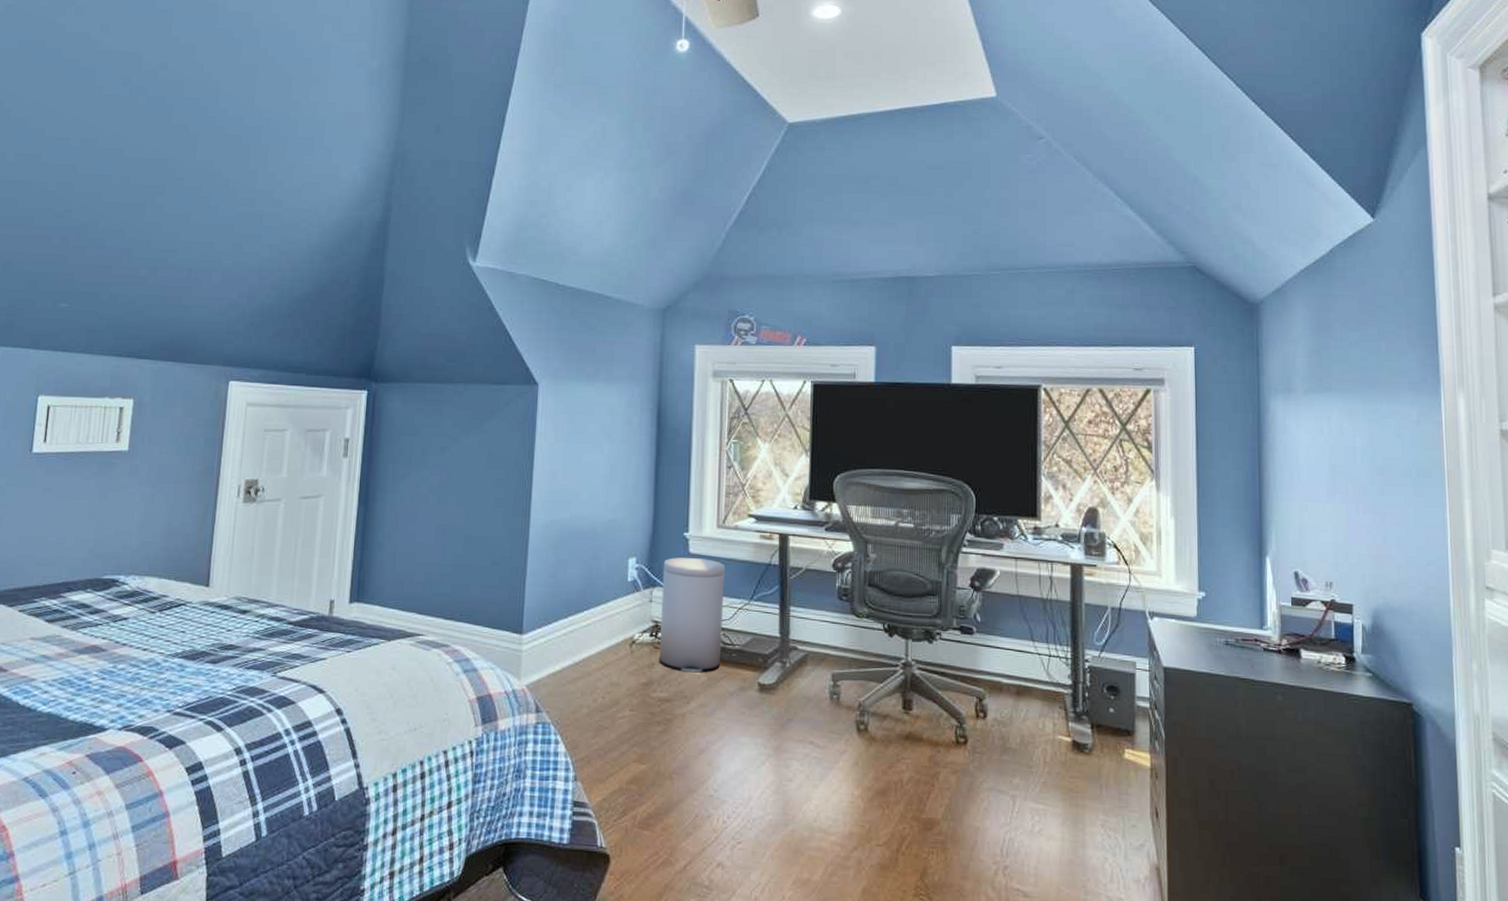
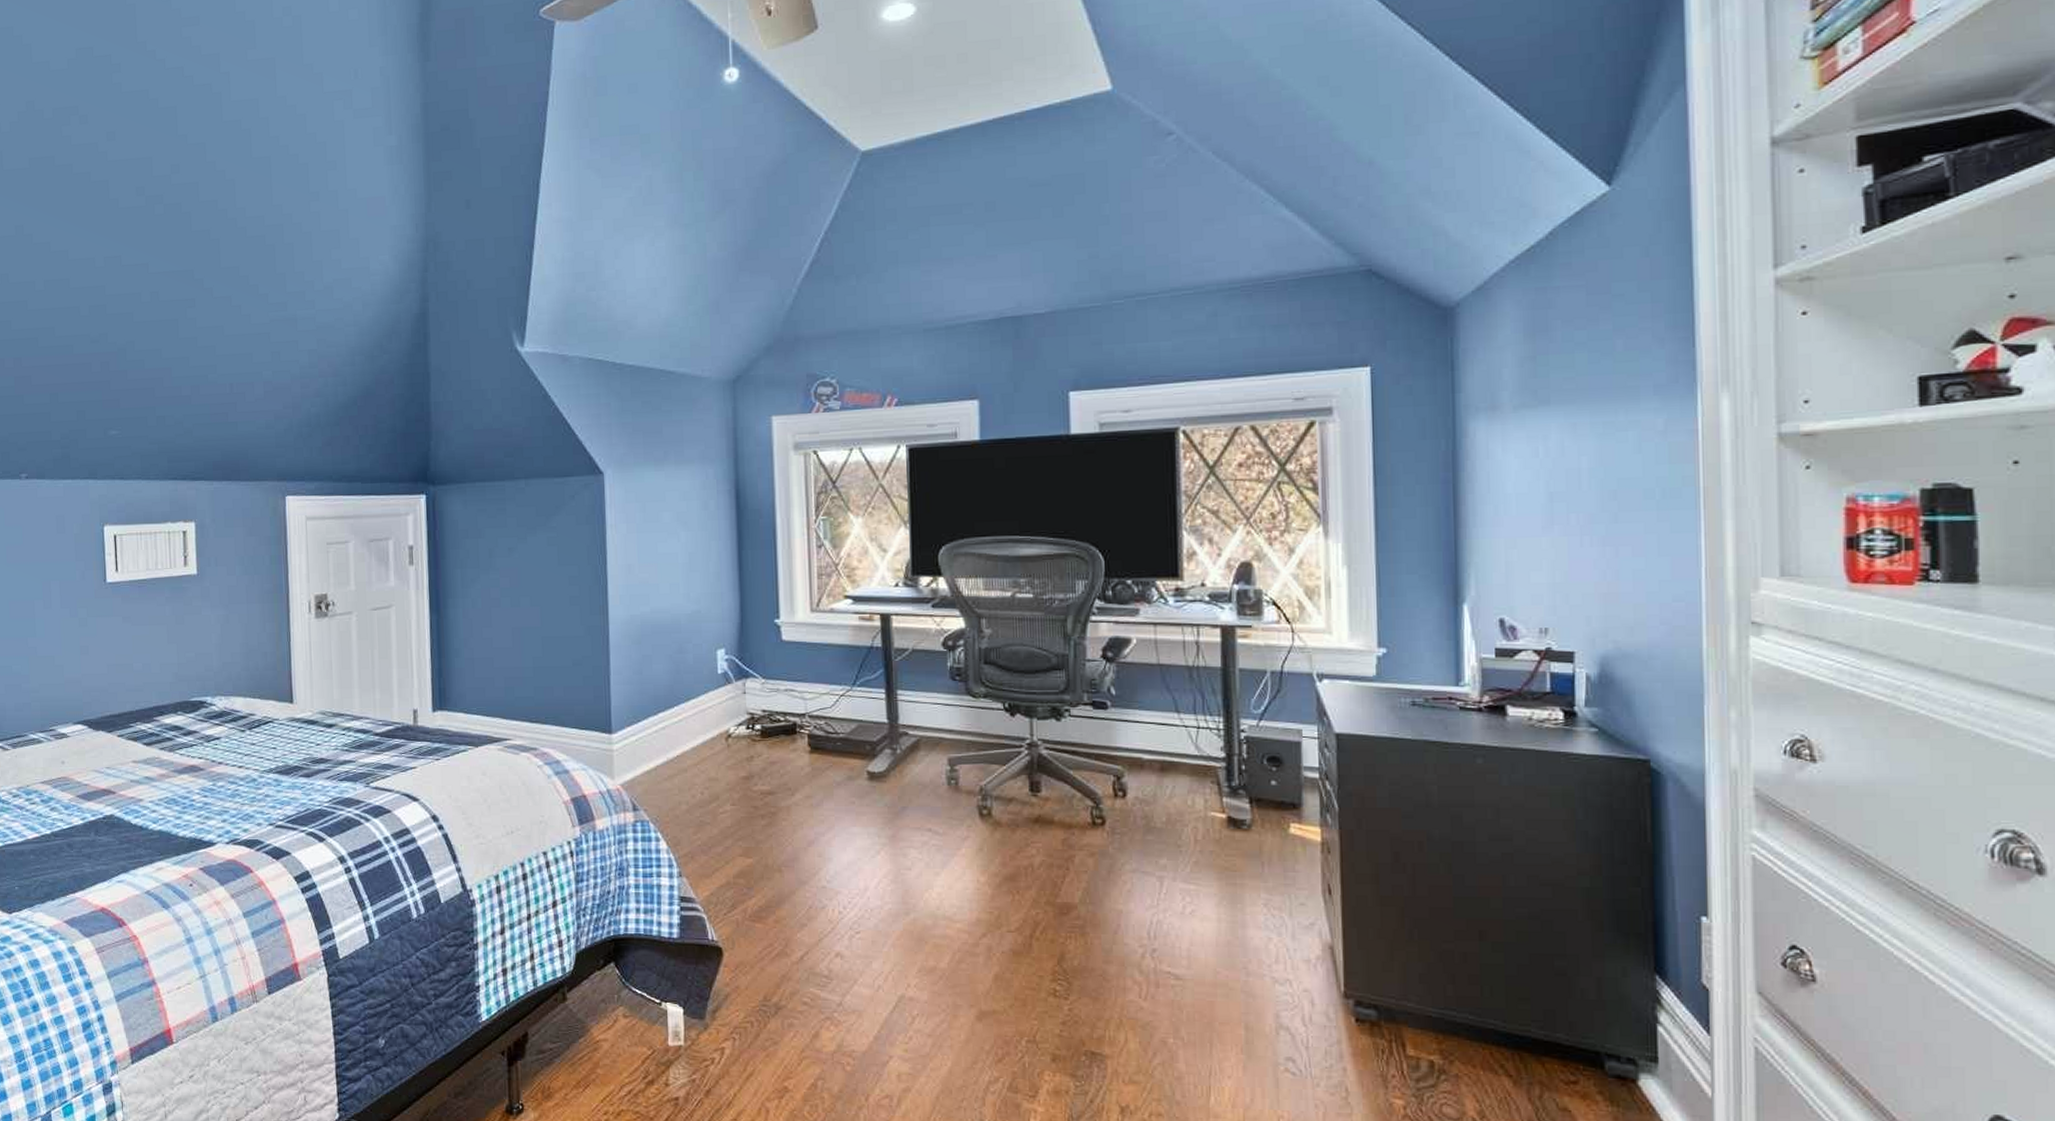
pedal bin: present [658,557,725,673] -> none [754,644,825,764]

